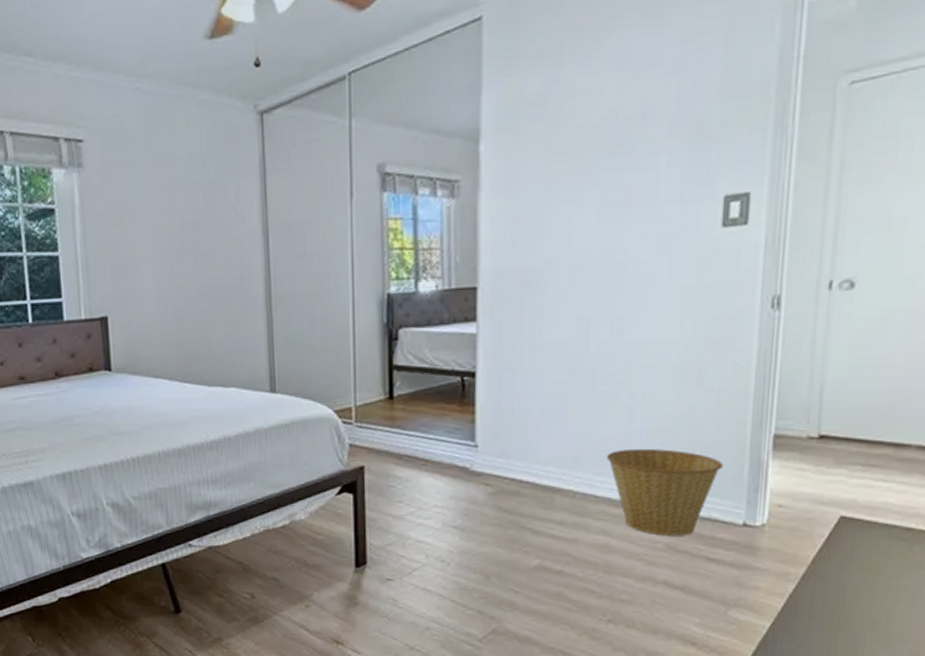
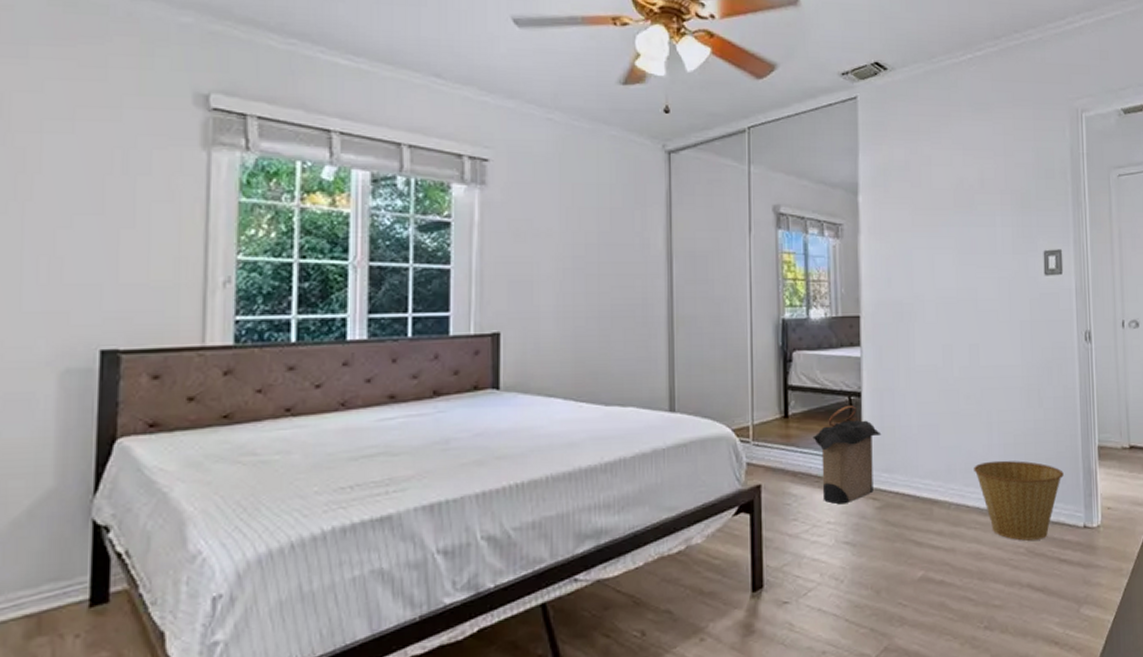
laundry hamper: none [420,387,498,488] -> present [813,406,882,504]

